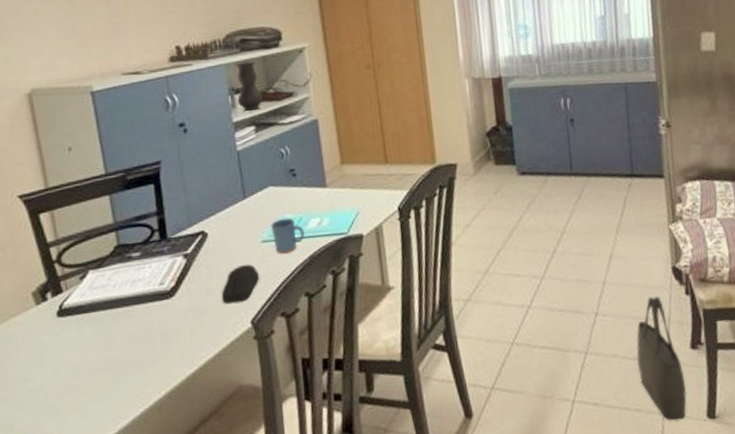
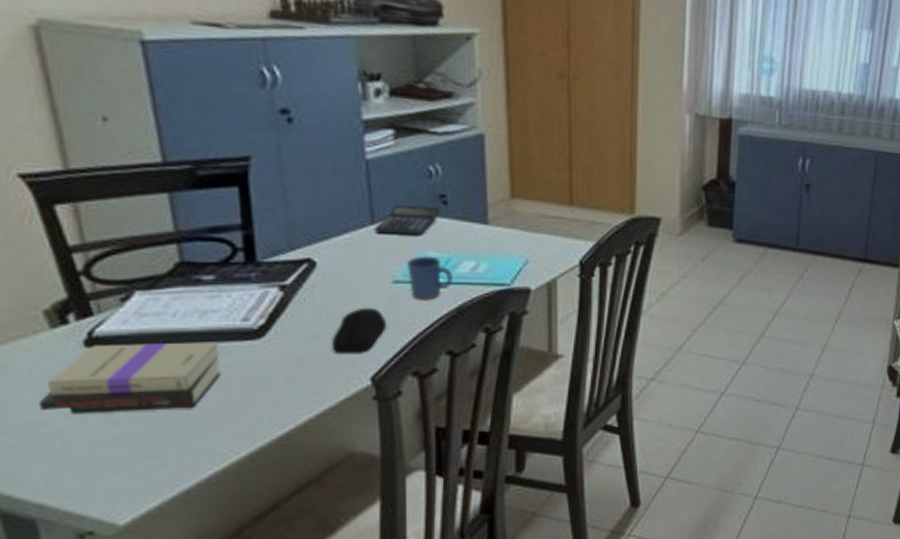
books: none [29,303,146,371] -> present [39,342,221,414]
vase: present [235,61,263,111] -> none [370,37,408,109]
calculator: none [246,179,292,206] -> present [374,205,441,236]
shopping bag: present [636,295,687,420] -> none [830,395,879,523]

